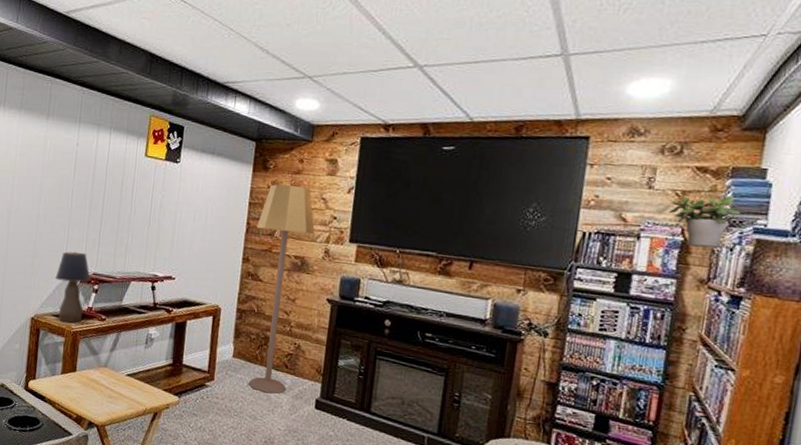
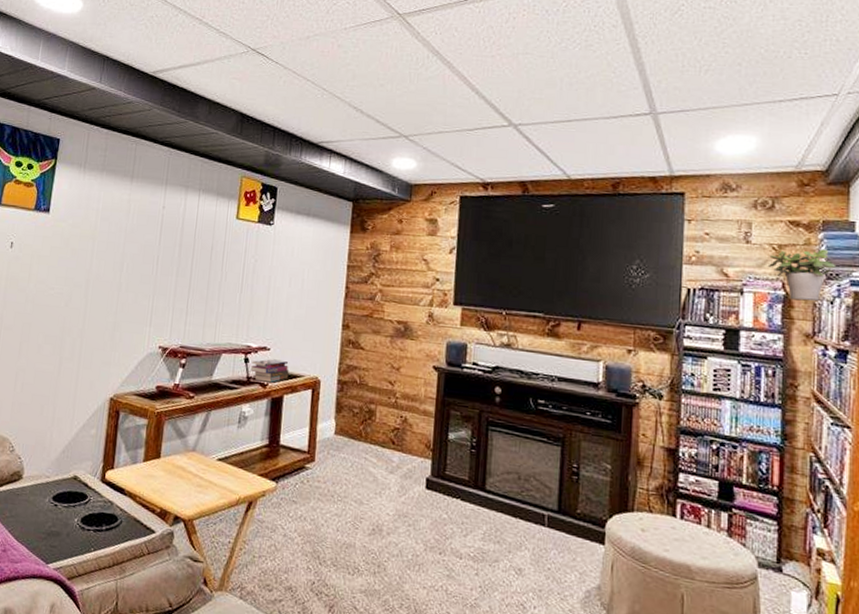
table lamp: present [55,251,91,323] -> none [138,322,178,403]
books: none [157,287,193,309] -> present [251,359,289,383]
lamp: present [248,184,315,394] -> none [352,246,417,474]

